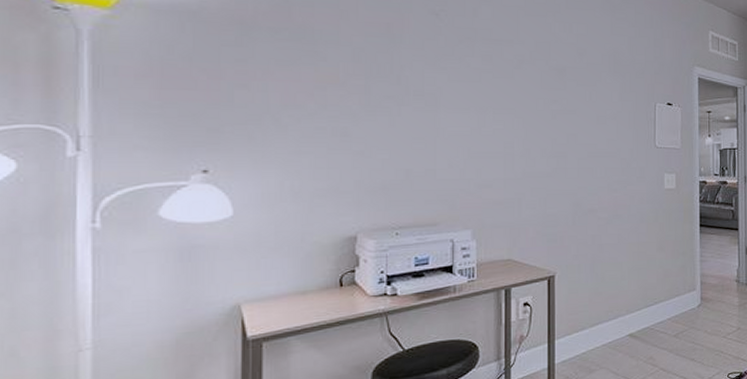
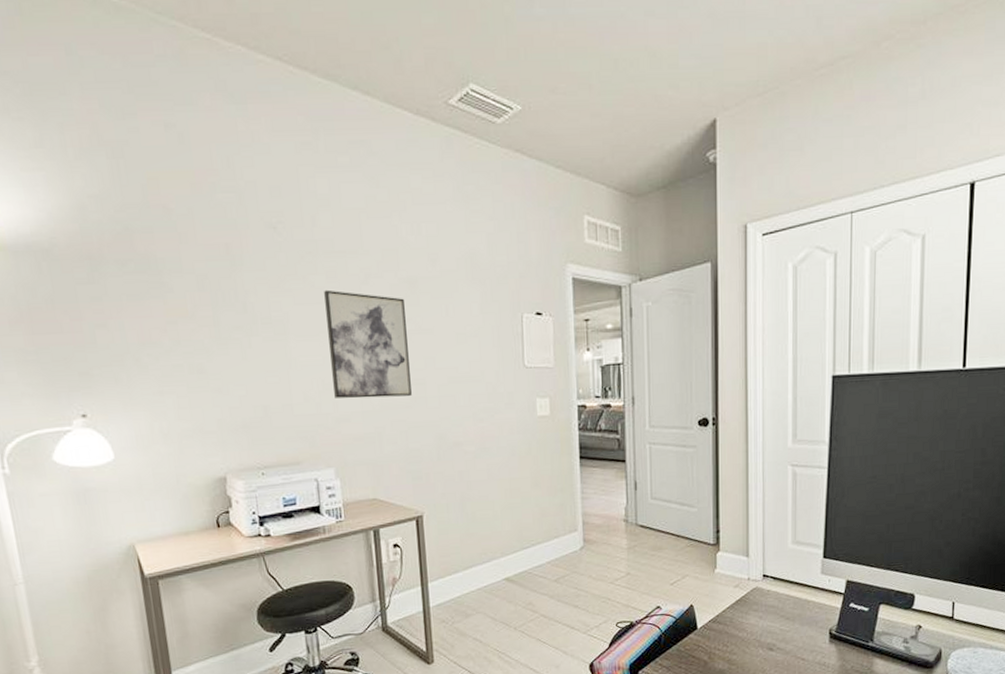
wall art: none [478,70,553,167] -> present [324,289,412,399]

